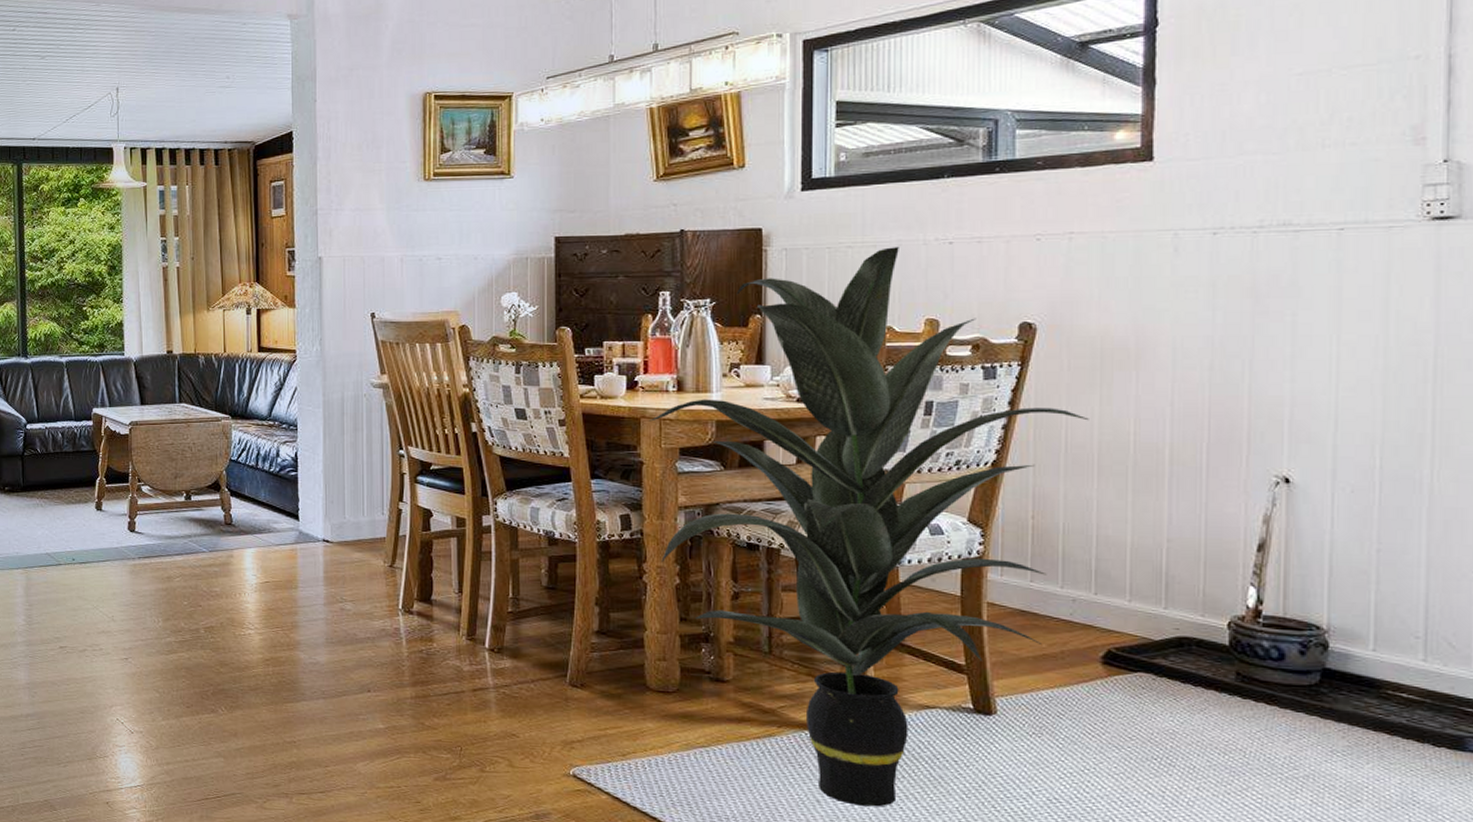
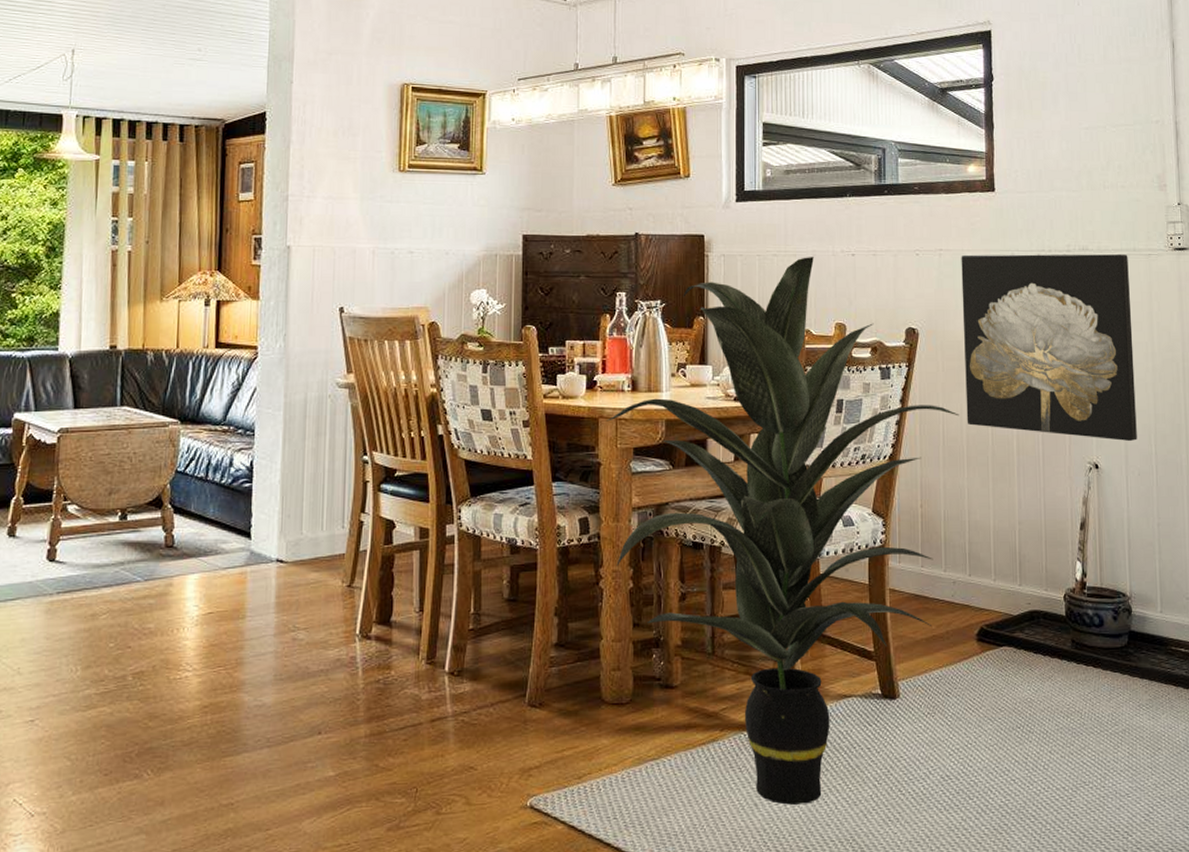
wall art: none [1099,228,1356,452] -> present [961,254,1137,441]

